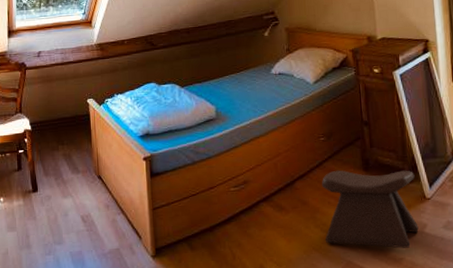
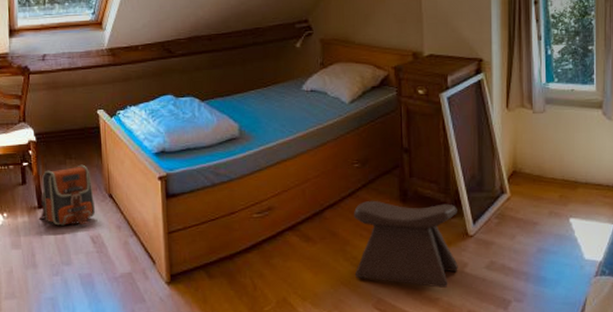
backpack: none [33,149,86,207] -> present [38,164,96,226]

